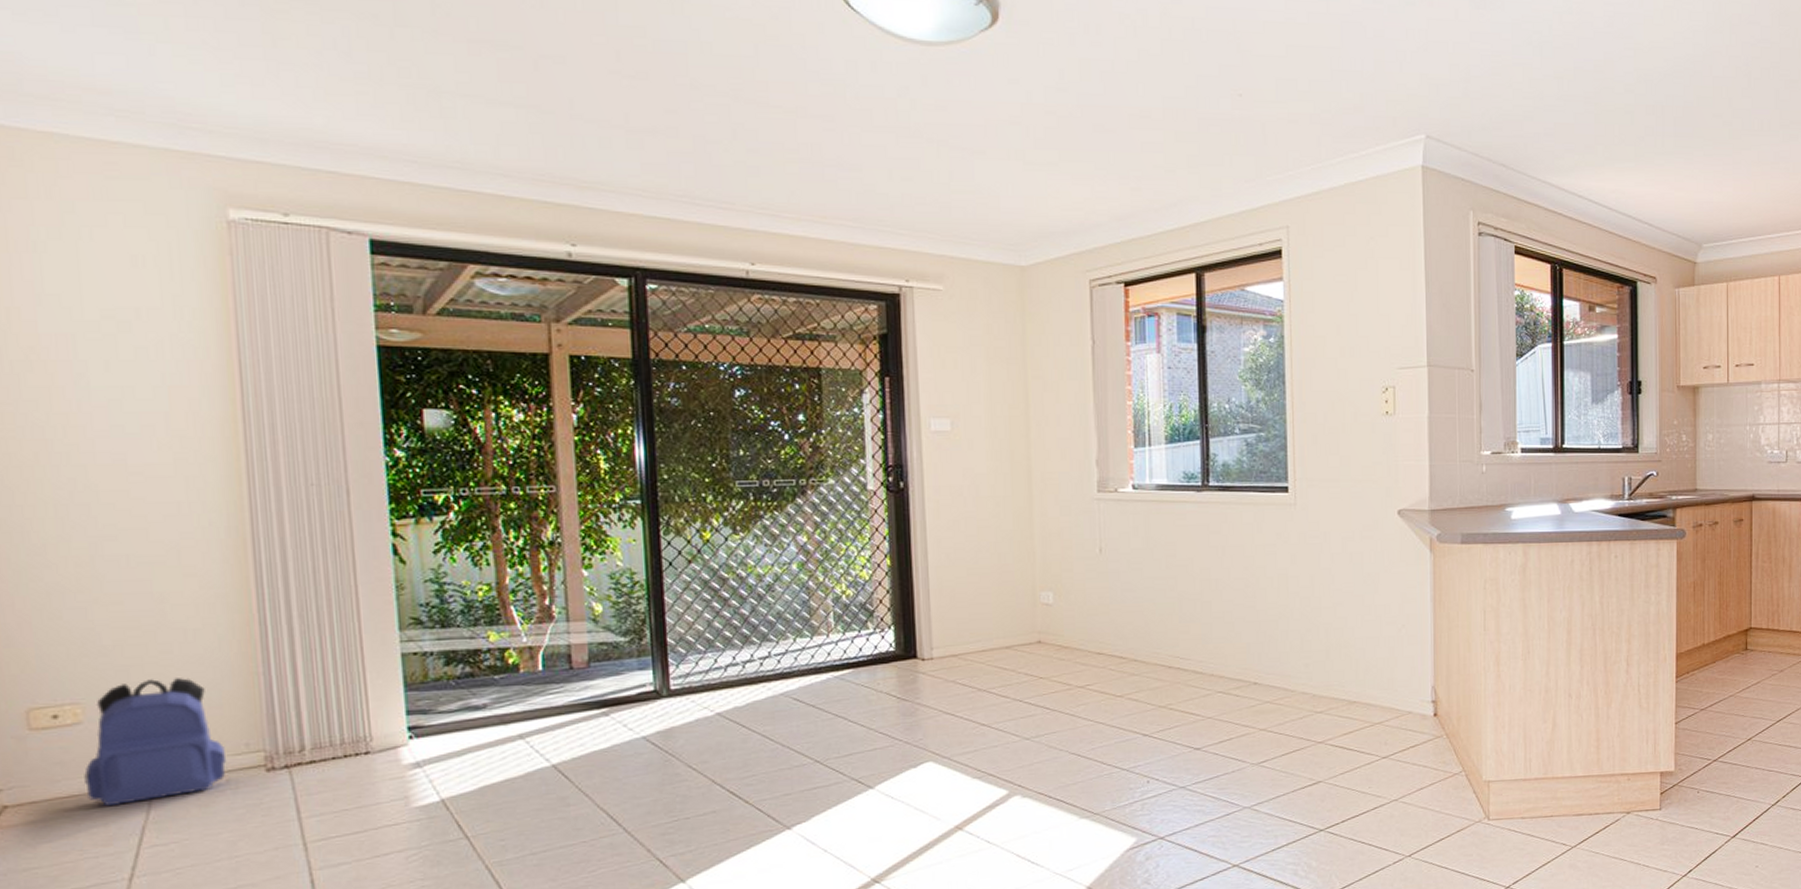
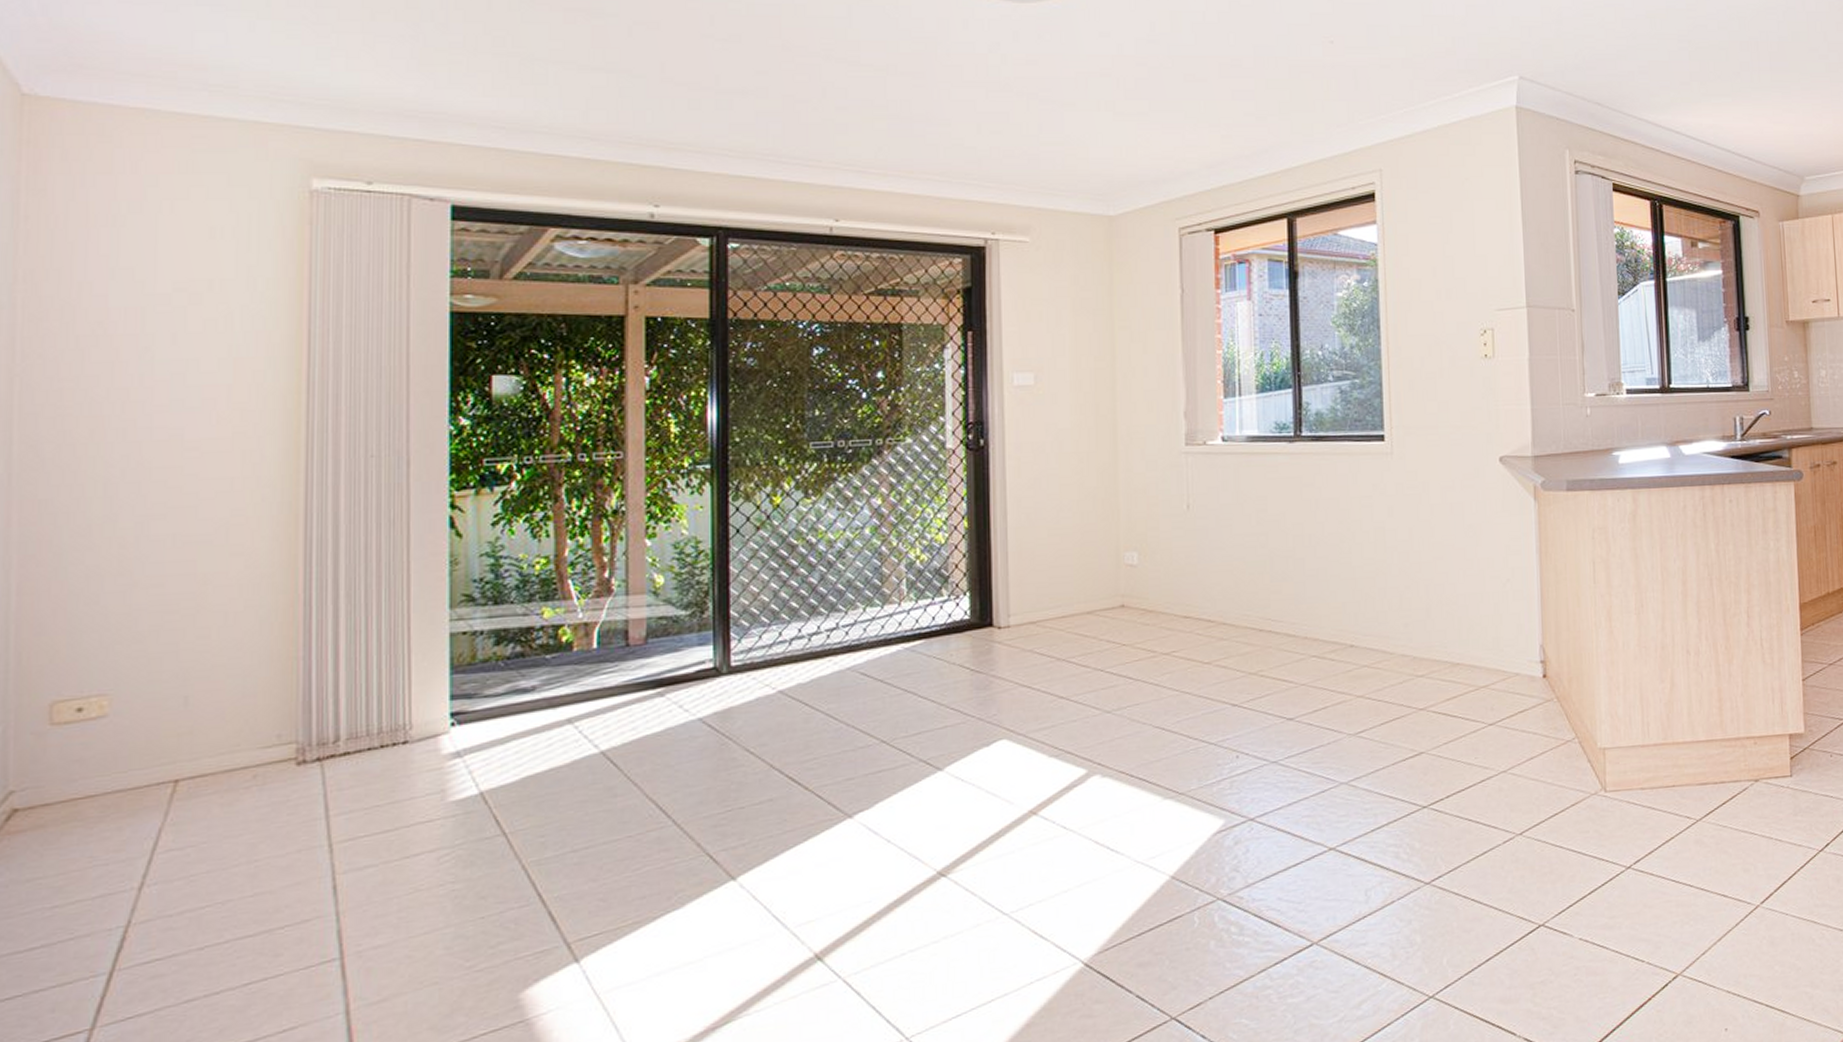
backpack: present [84,678,227,807] -> none [103,664,256,808]

